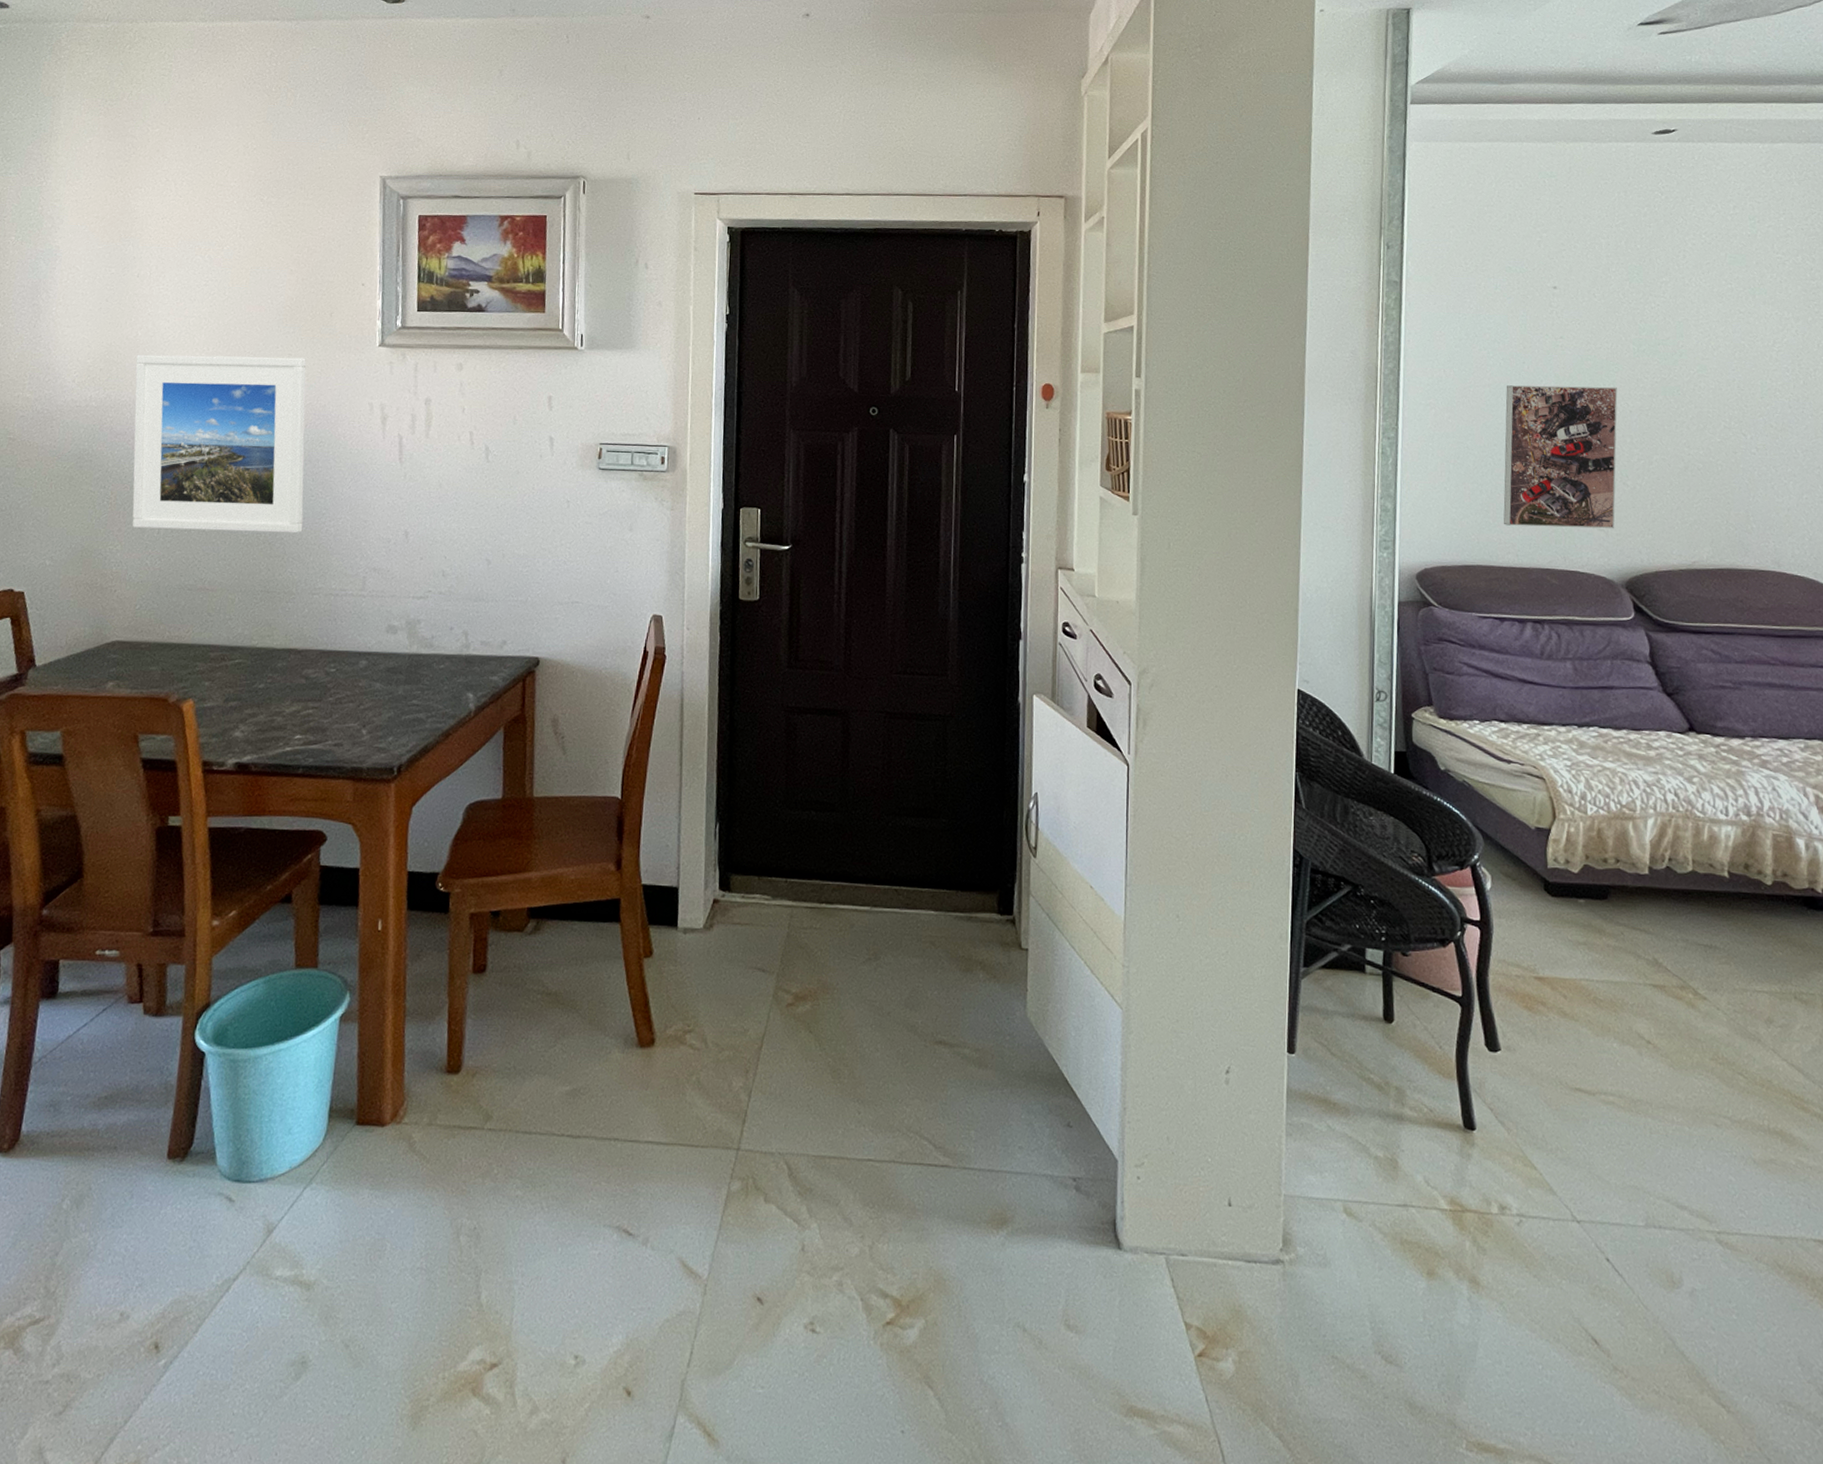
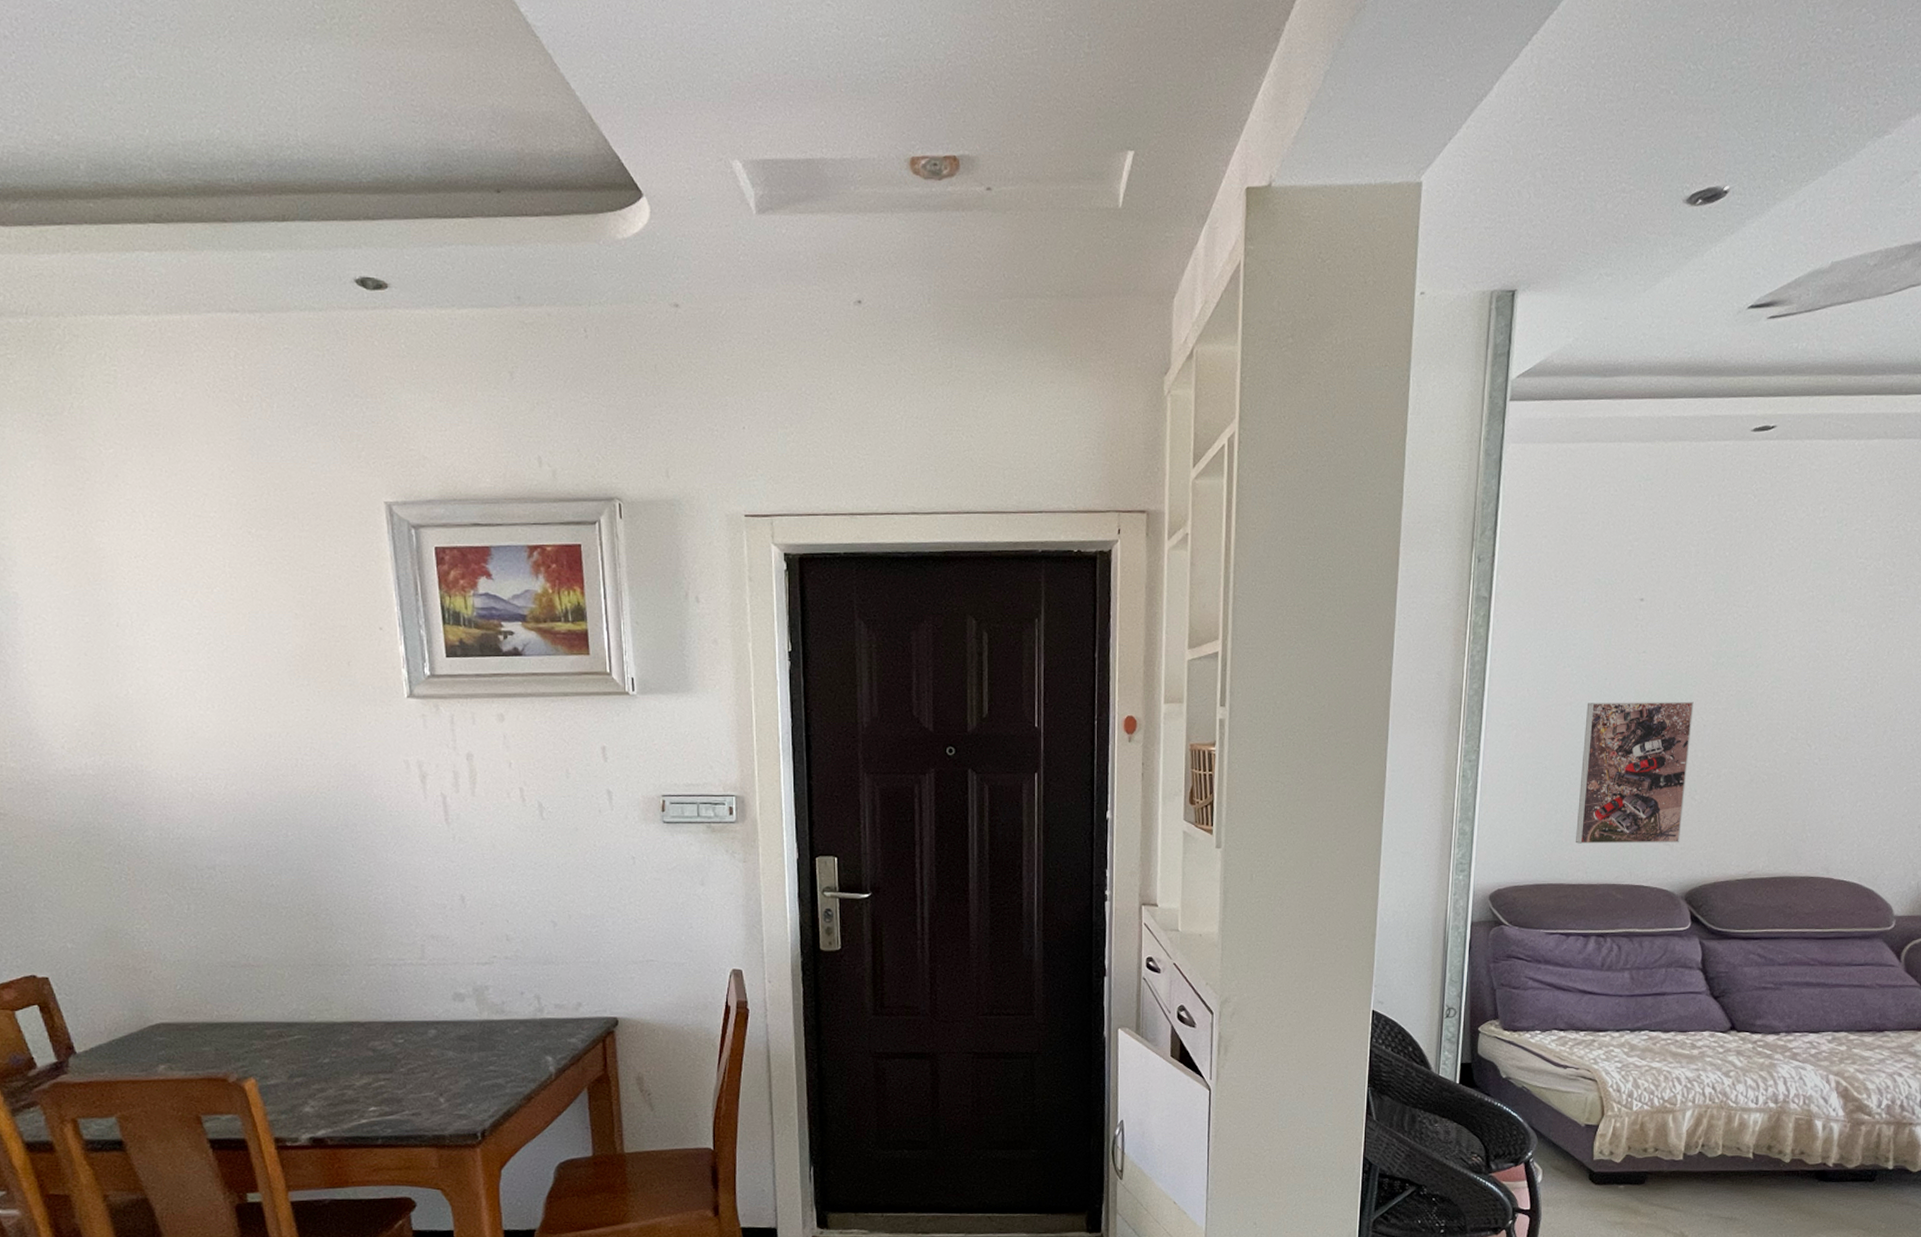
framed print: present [132,354,307,534] -> none [131,713,349,904]

